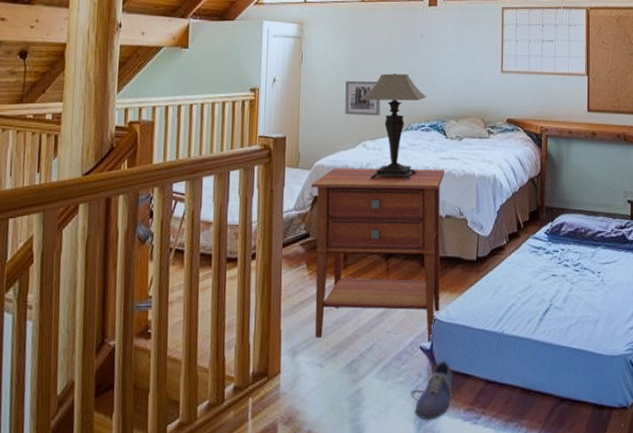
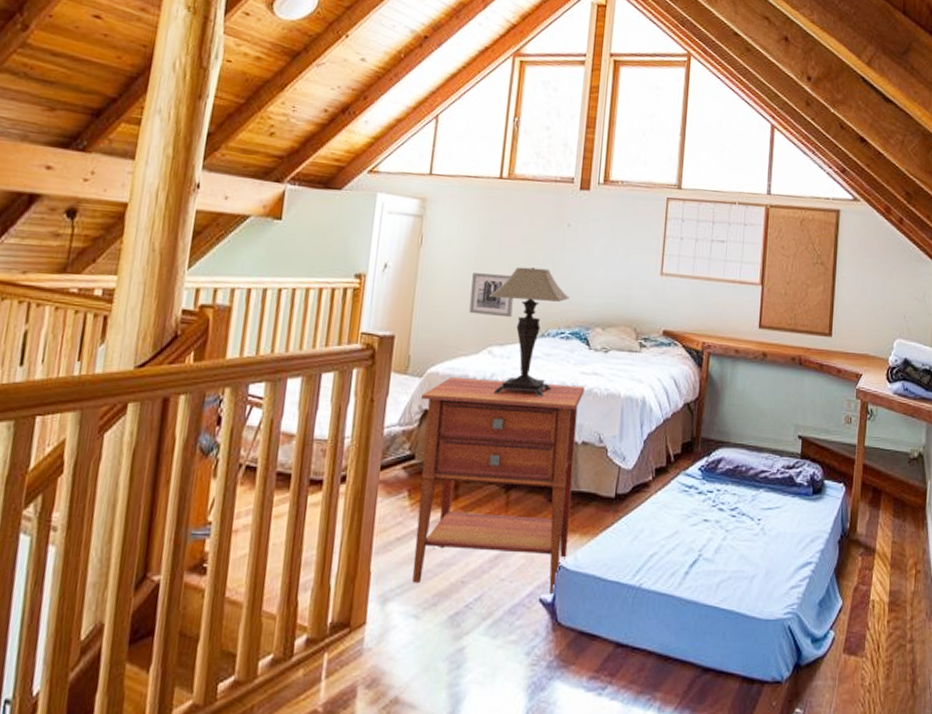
shoe: present [410,361,463,420] -> none [524,618,586,688]

